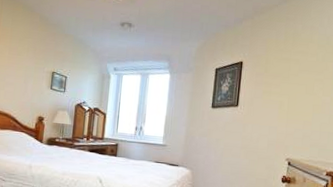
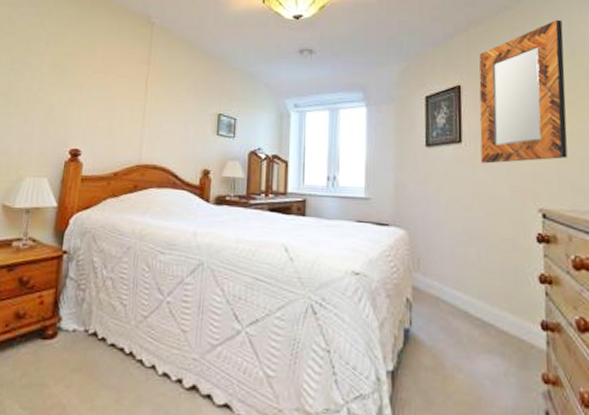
home mirror: none [251,14,324,124] -> present [479,19,568,164]

